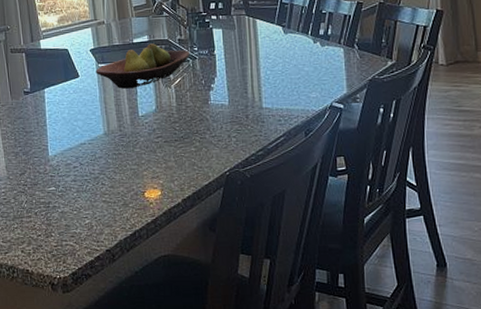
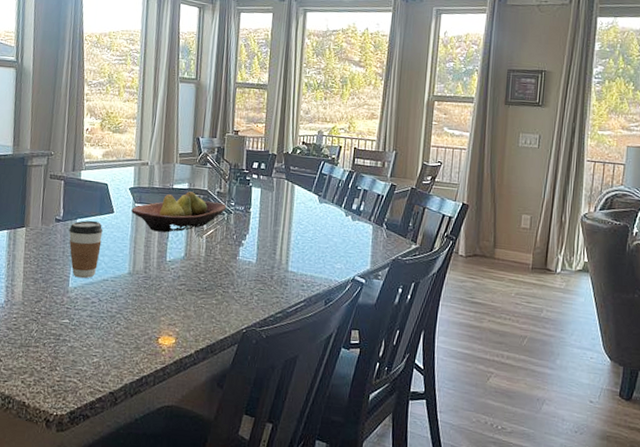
coffee cup: none [39,87,73,146] -> present [69,220,103,279]

